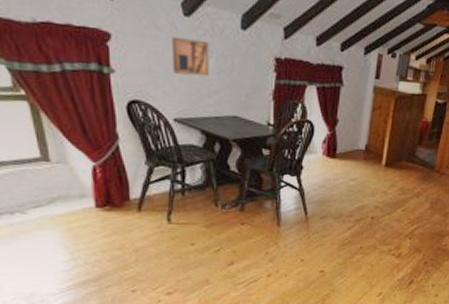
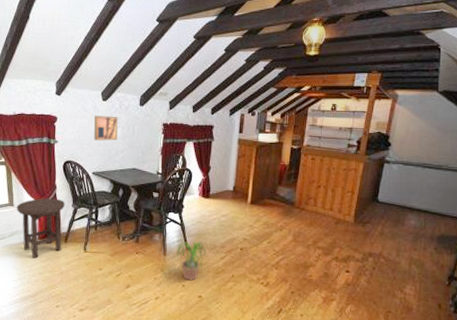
stool: none [55,151,135,233] -> present [16,198,65,259]
potted plant: none [292,209,330,254] -> present [175,241,206,281]

